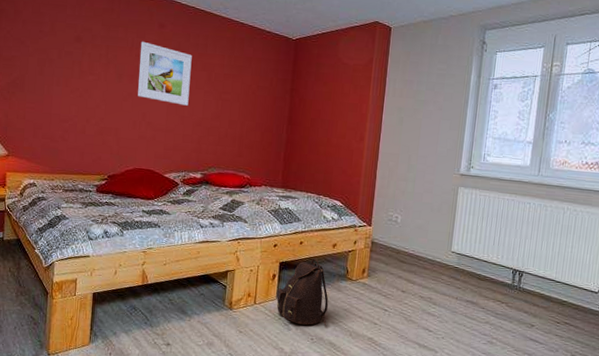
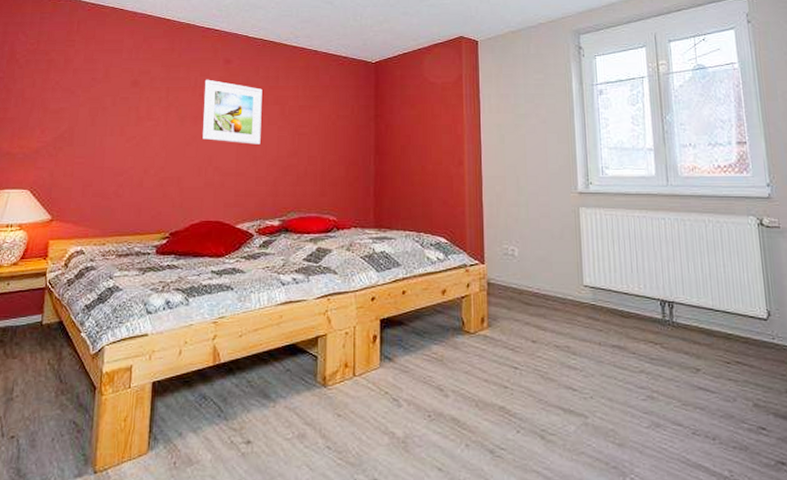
backpack: present [276,258,328,326] -> none [379,310,445,398]

